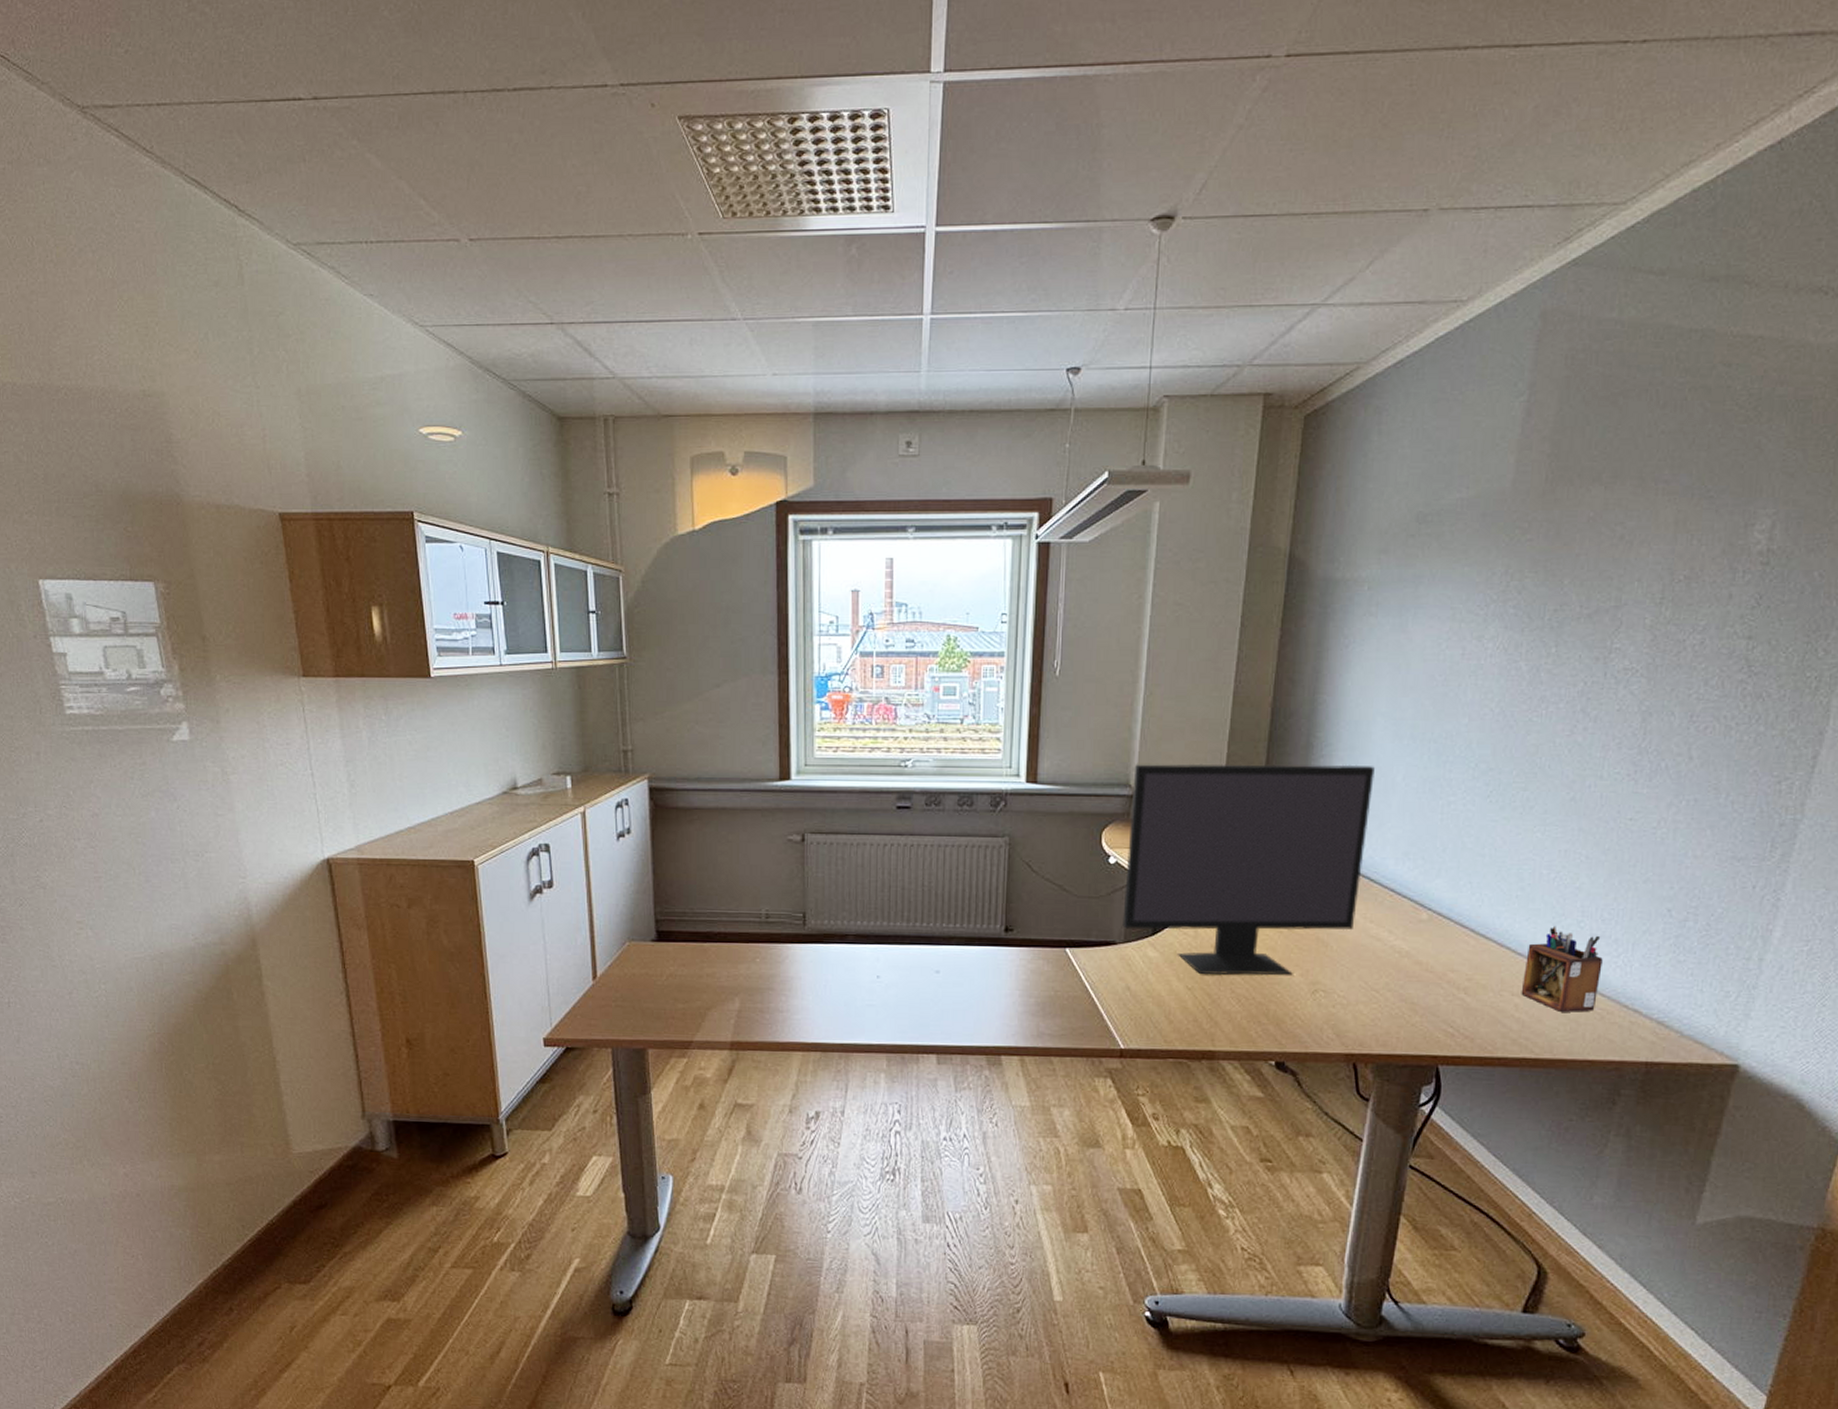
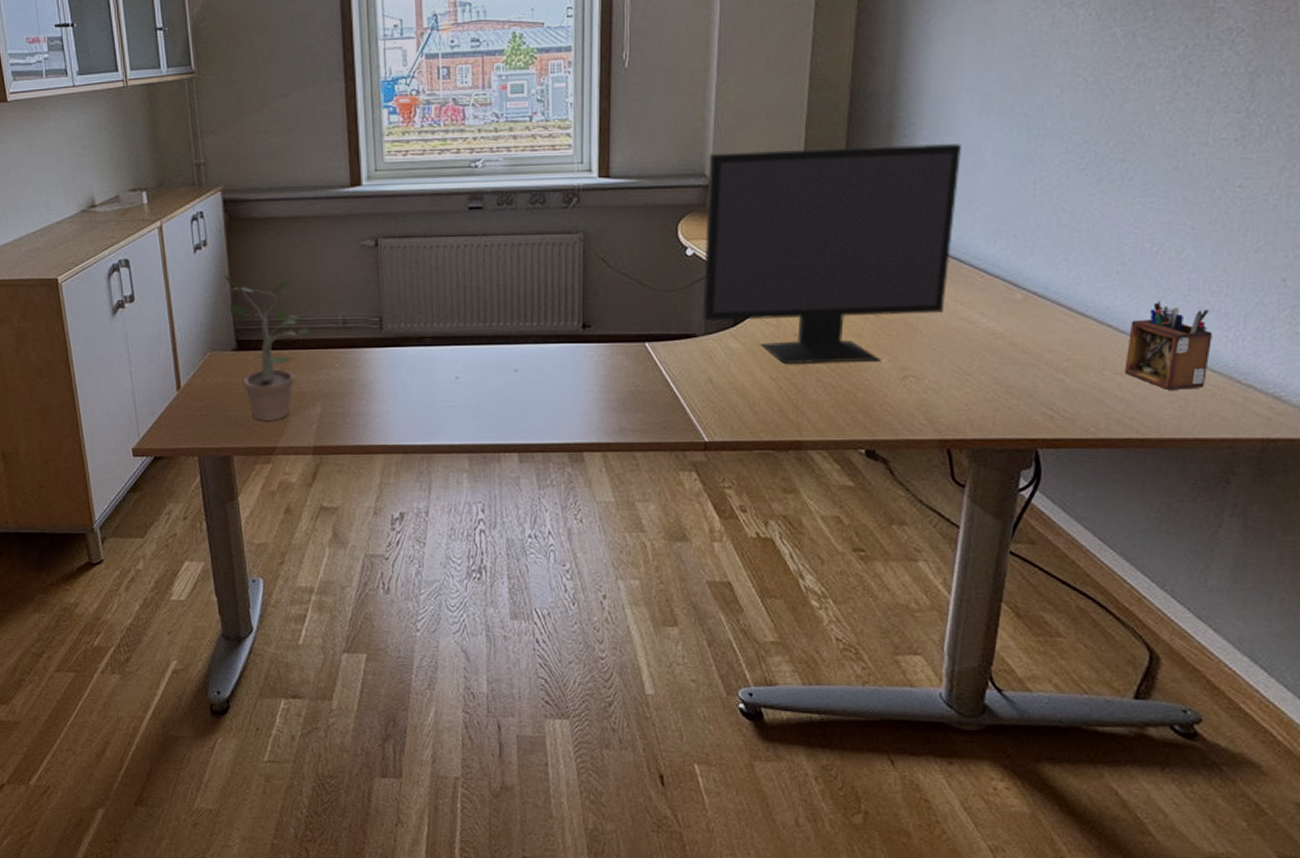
potted plant: none [647,863,732,1014] -> present [224,274,310,421]

